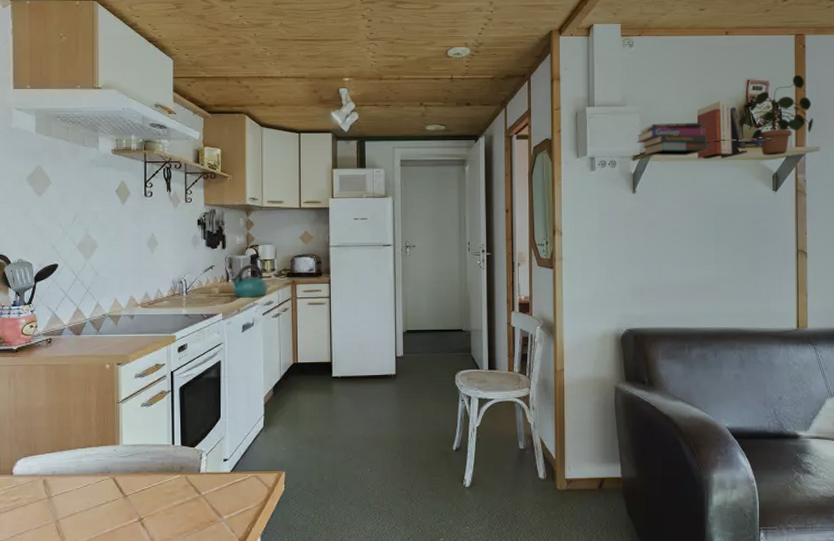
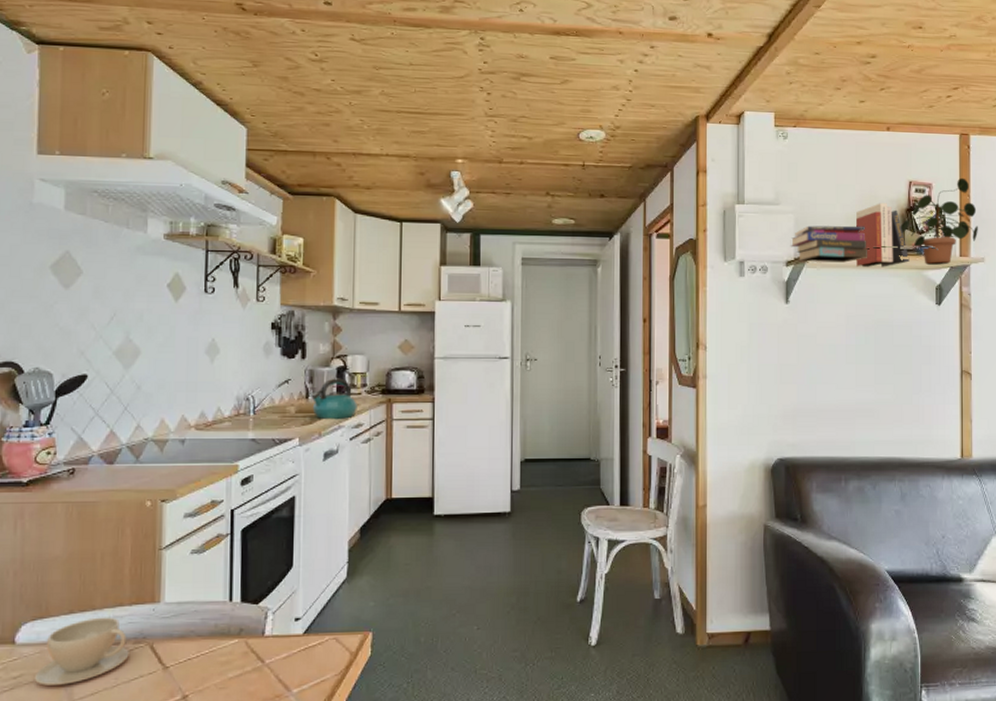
teacup: none [28,455,97,507] -> present [34,617,129,686]

